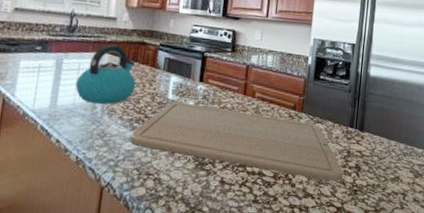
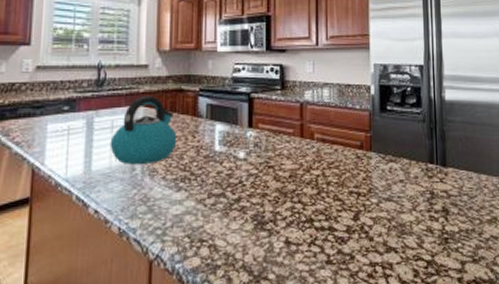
chopping board: present [129,101,344,182] -> none [176,153,429,230]

